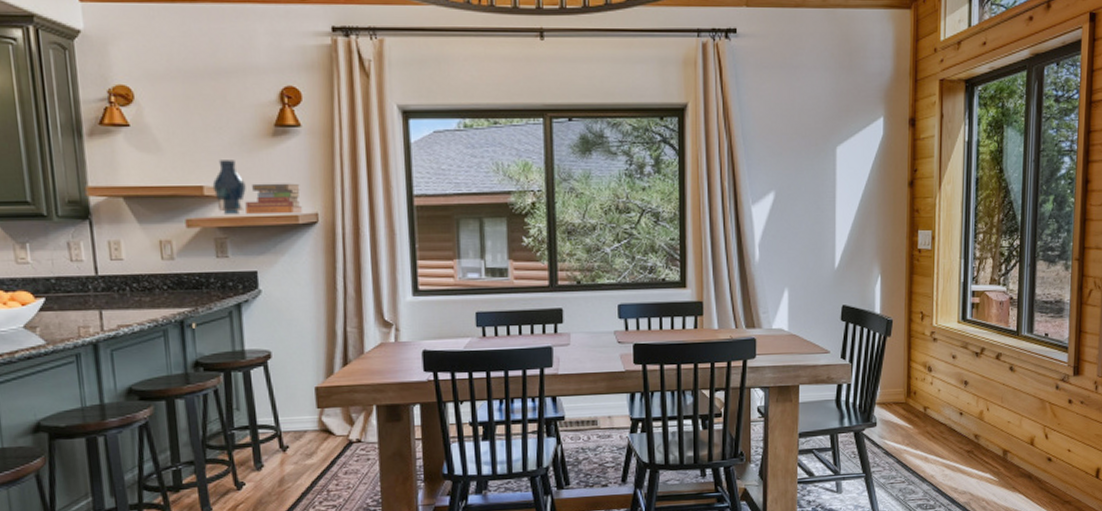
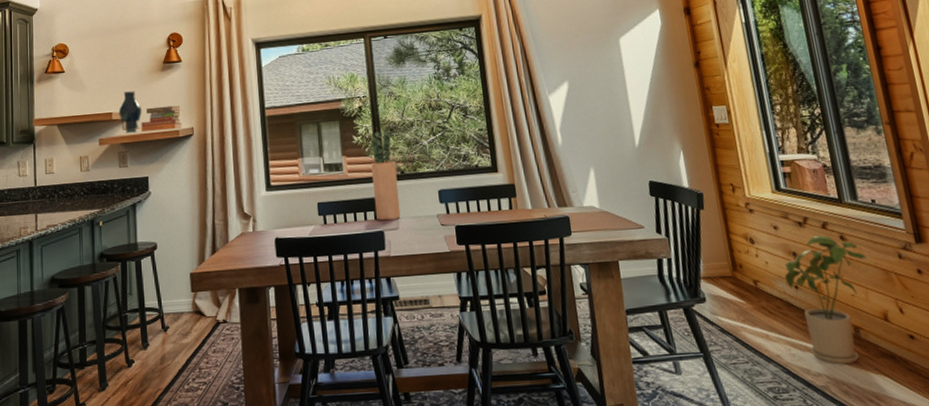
vase: none [542,223,573,336] -> present [370,122,401,221]
house plant: none [952,365,1029,484] -> present [784,235,867,365]

